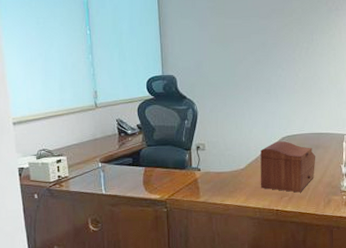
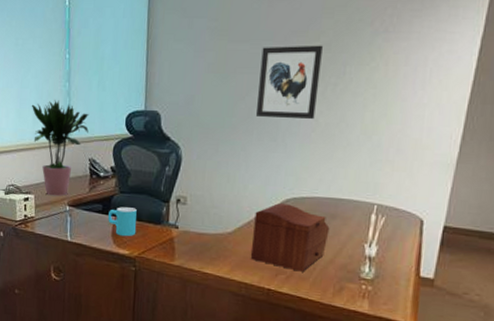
potted plant: none [57,70,114,156] -> present [31,100,90,196]
cup: none [139,158,165,184] -> present [108,207,137,237]
wall art: none [252,19,296,75] -> present [256,45,323,119]

